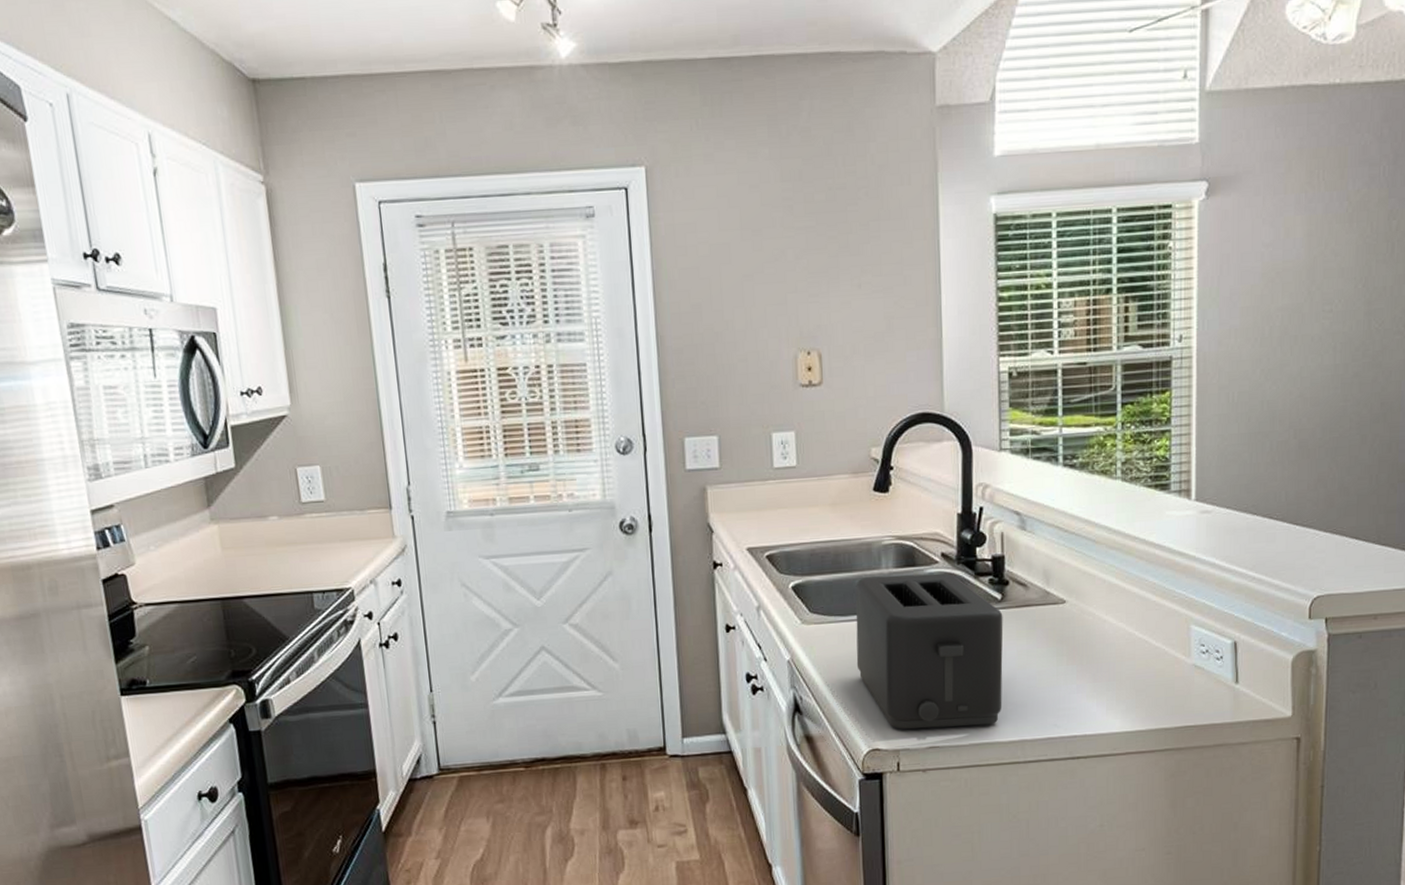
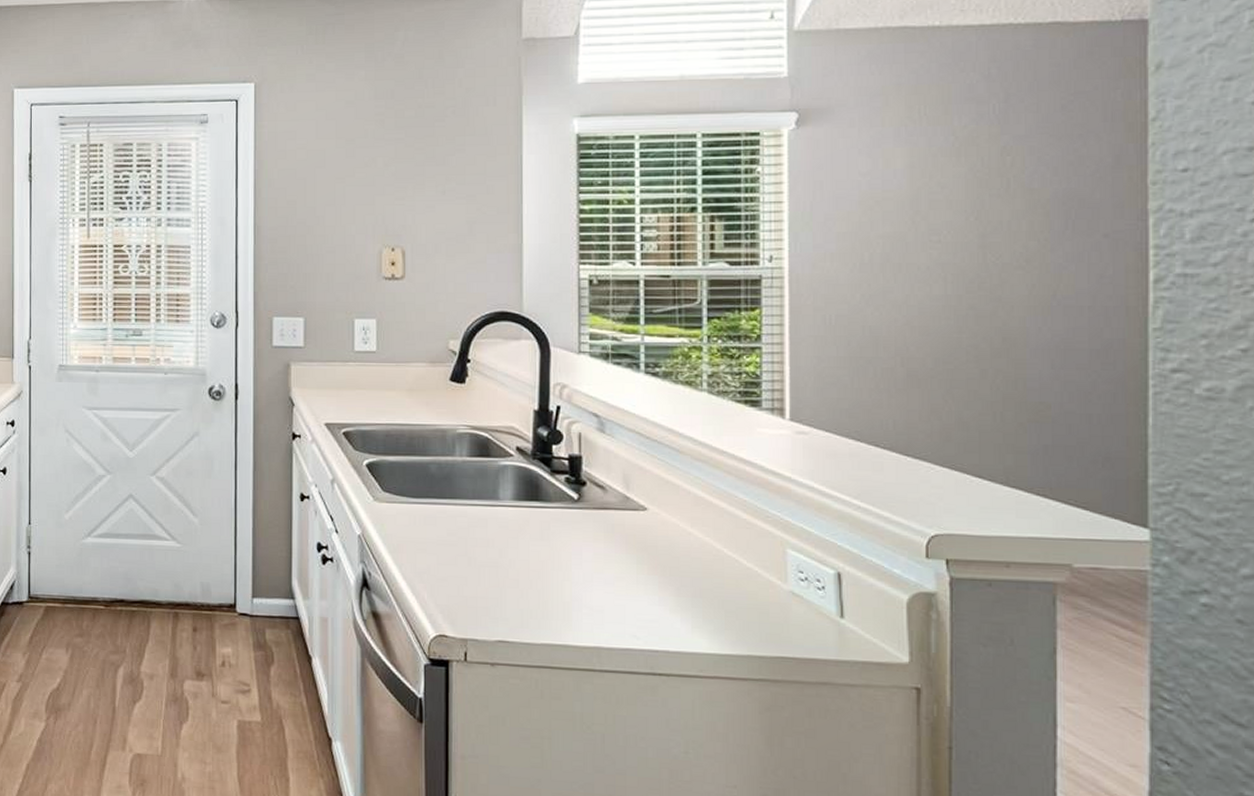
toaster: present [855,573,1003,729] -> none [426,463,580,626]

